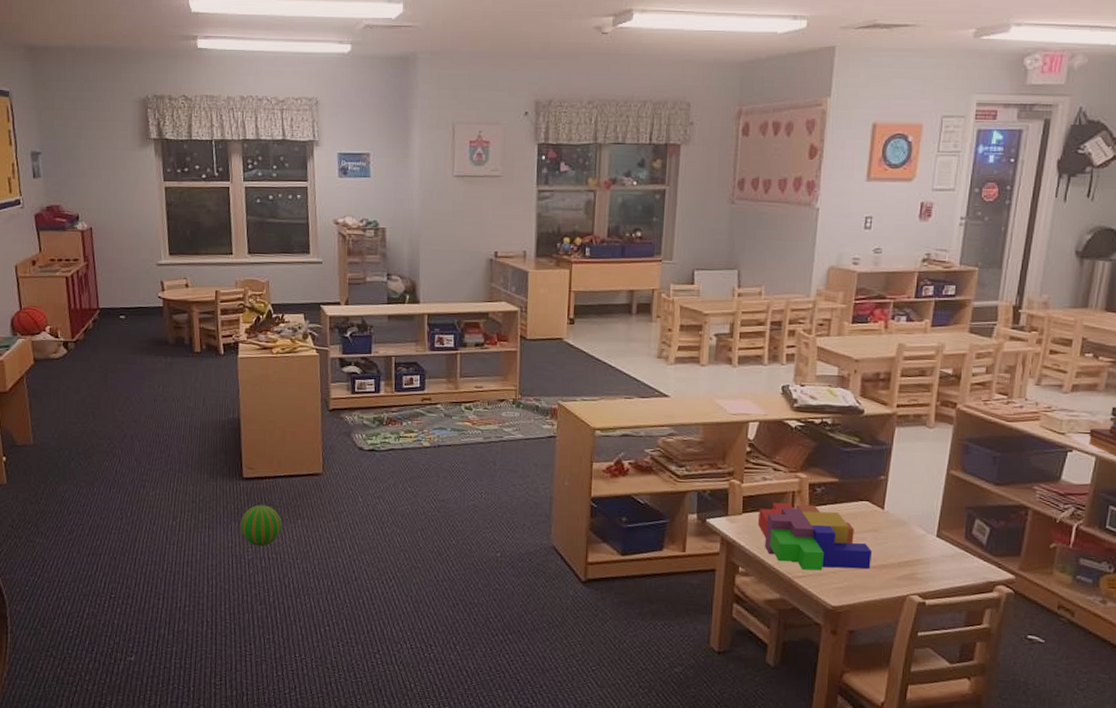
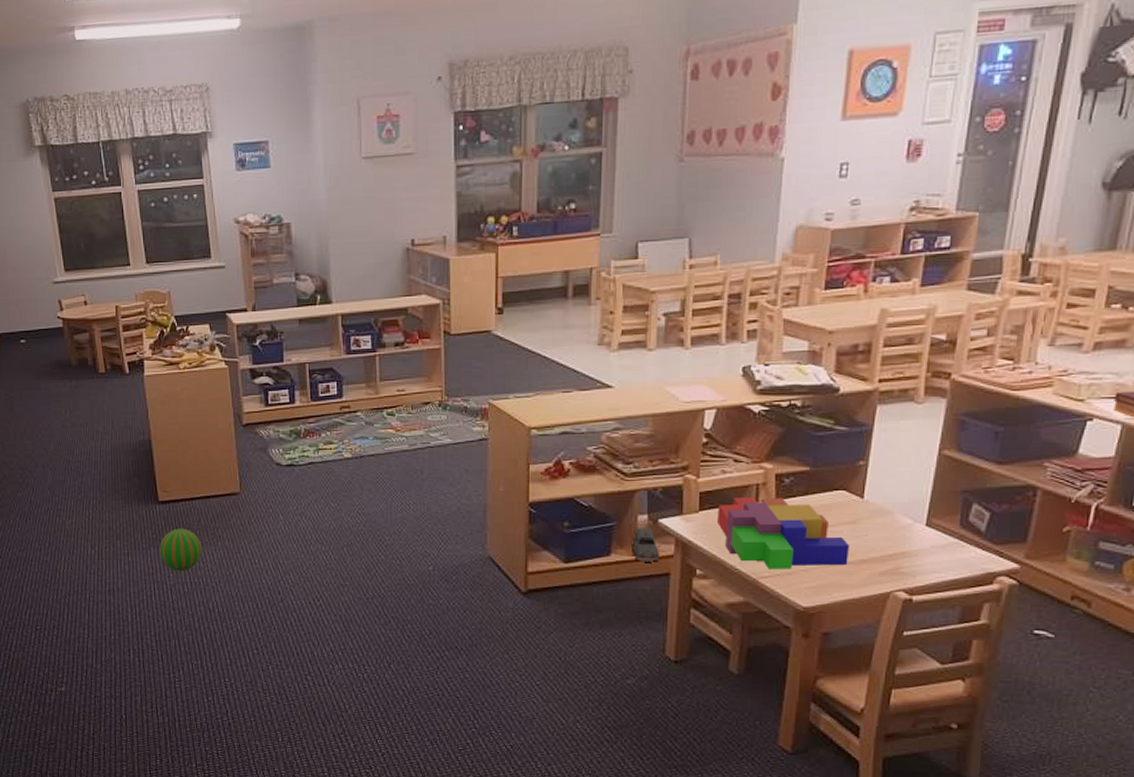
toy car: none [681,526,708,559] -> present [630,528,661,562]

